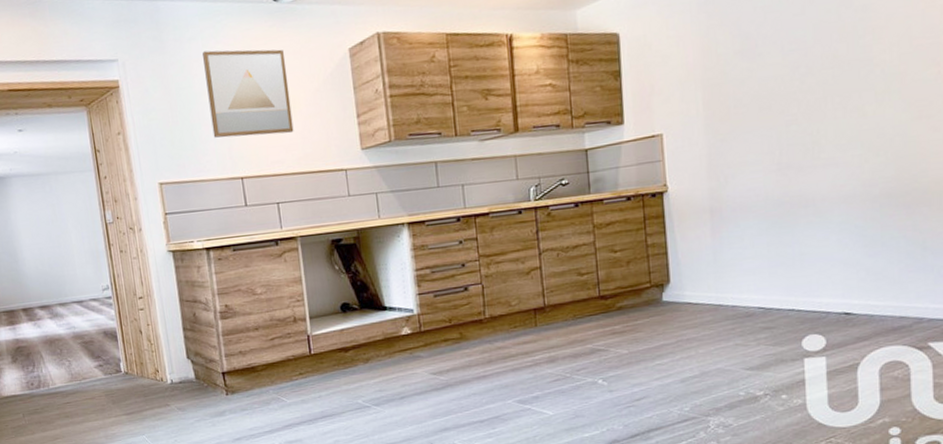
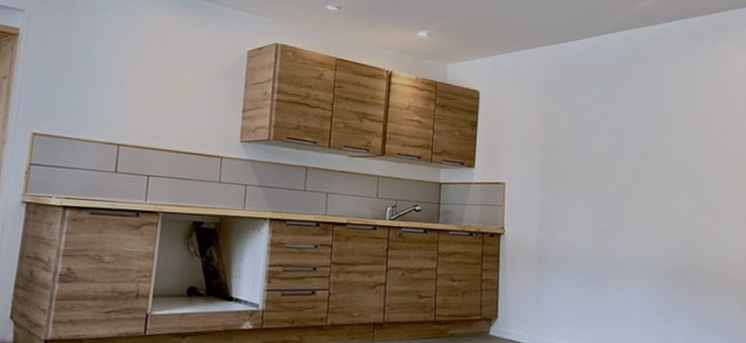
wall art: present [202,49,294,138] -> none [100,22,188,113]

